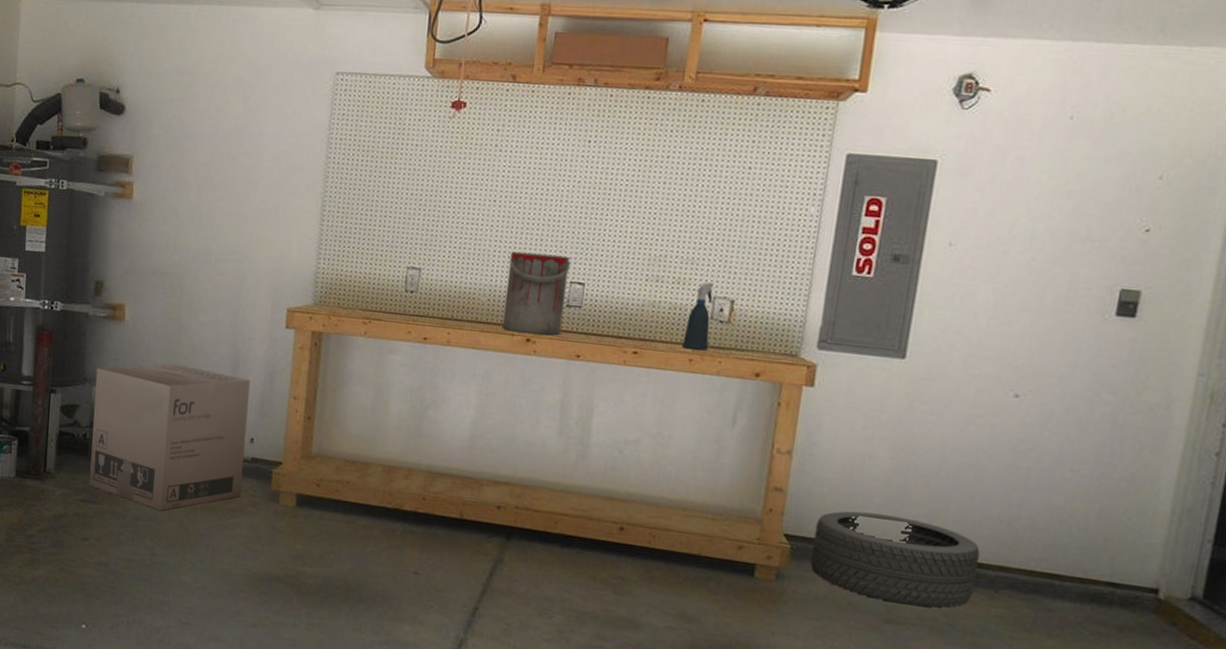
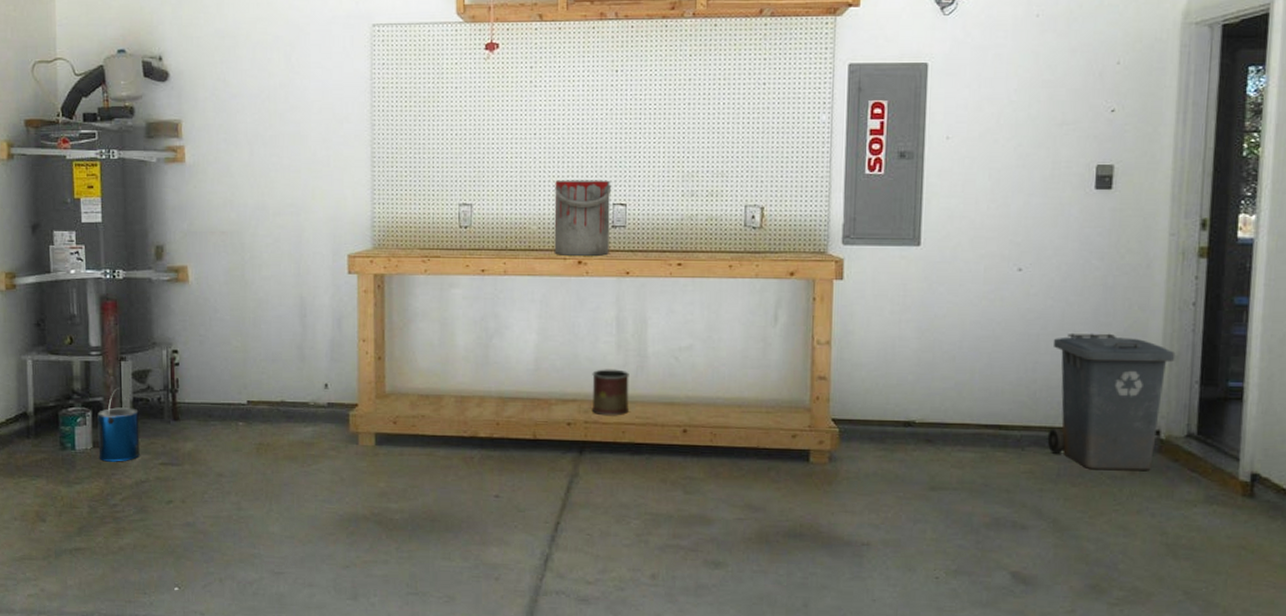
bucket: none [20,419,64,494] -> present [97,387,140,462]
cardboard box: present [89,363,250,511] -> none [165,319,321,465]
paint can: none [524,454,569,505] -> present [592,369,629,416]
spray bottle: present [682,282,713,351] -> none [722,192,746,256]
car tire: present [810,511,981,608] -> none [858,390,1006,472]
recycling bin: none [1025,470,1188,631] -> present [1047,332,1176,471]

